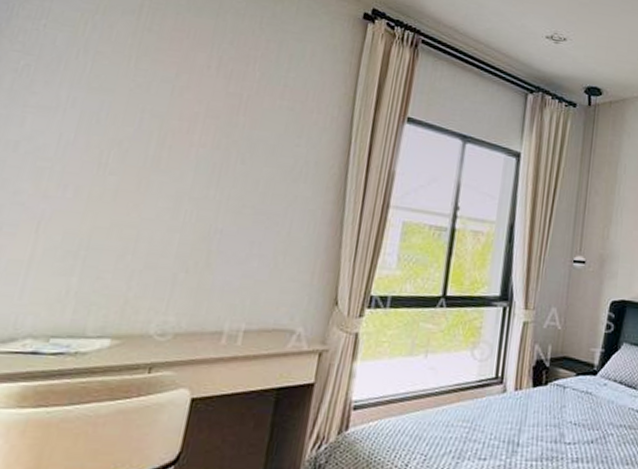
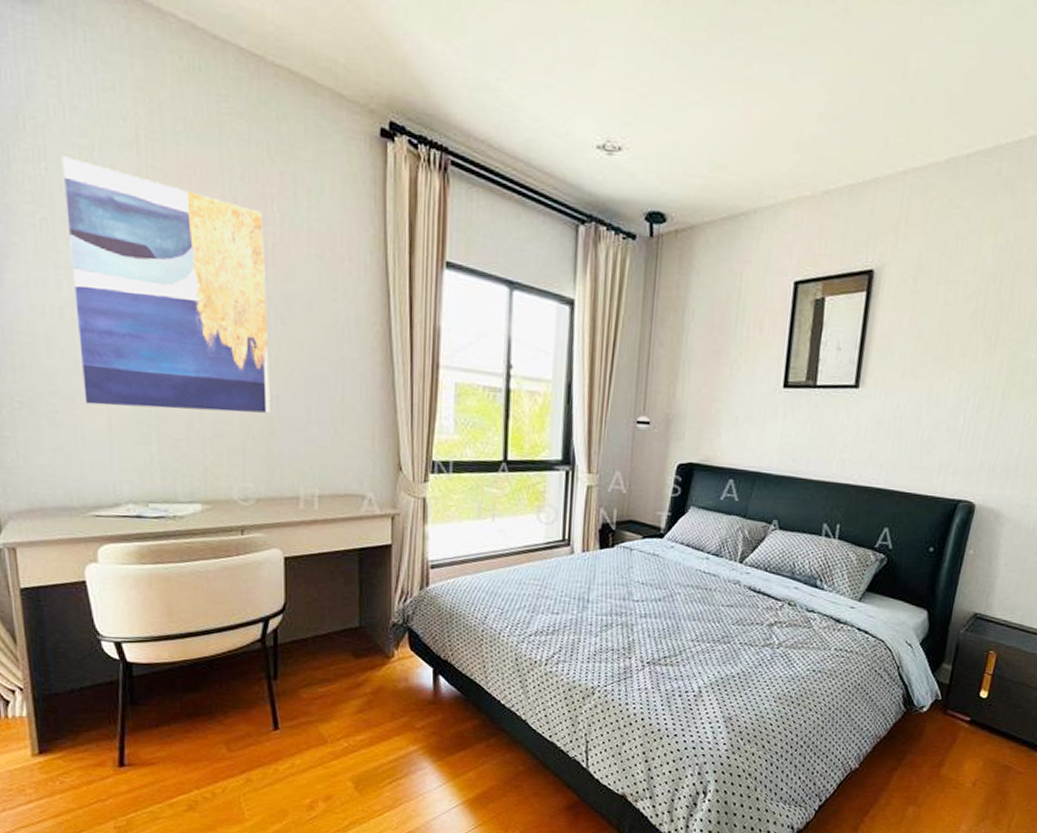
wall art: none [12,16,244,246] -> present [61,156,270,413]

